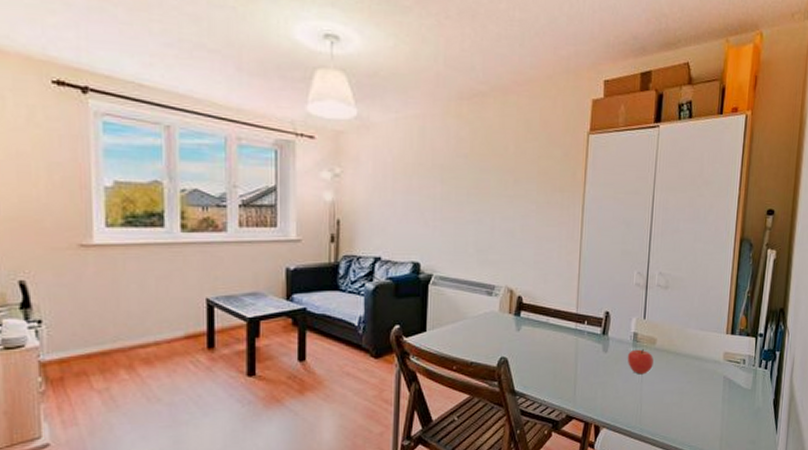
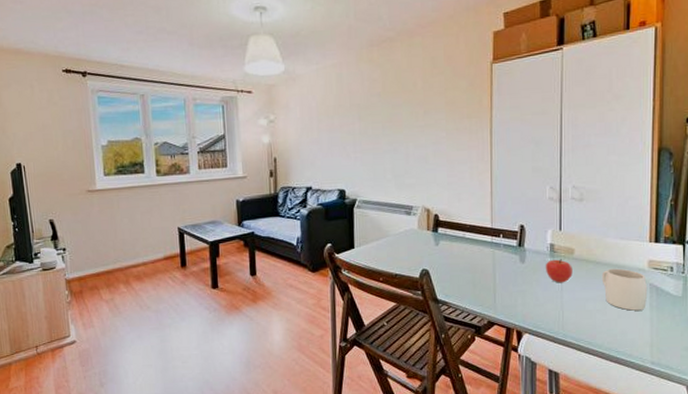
mug: none [680,360,722,404] -> present [602,268,648,311]

